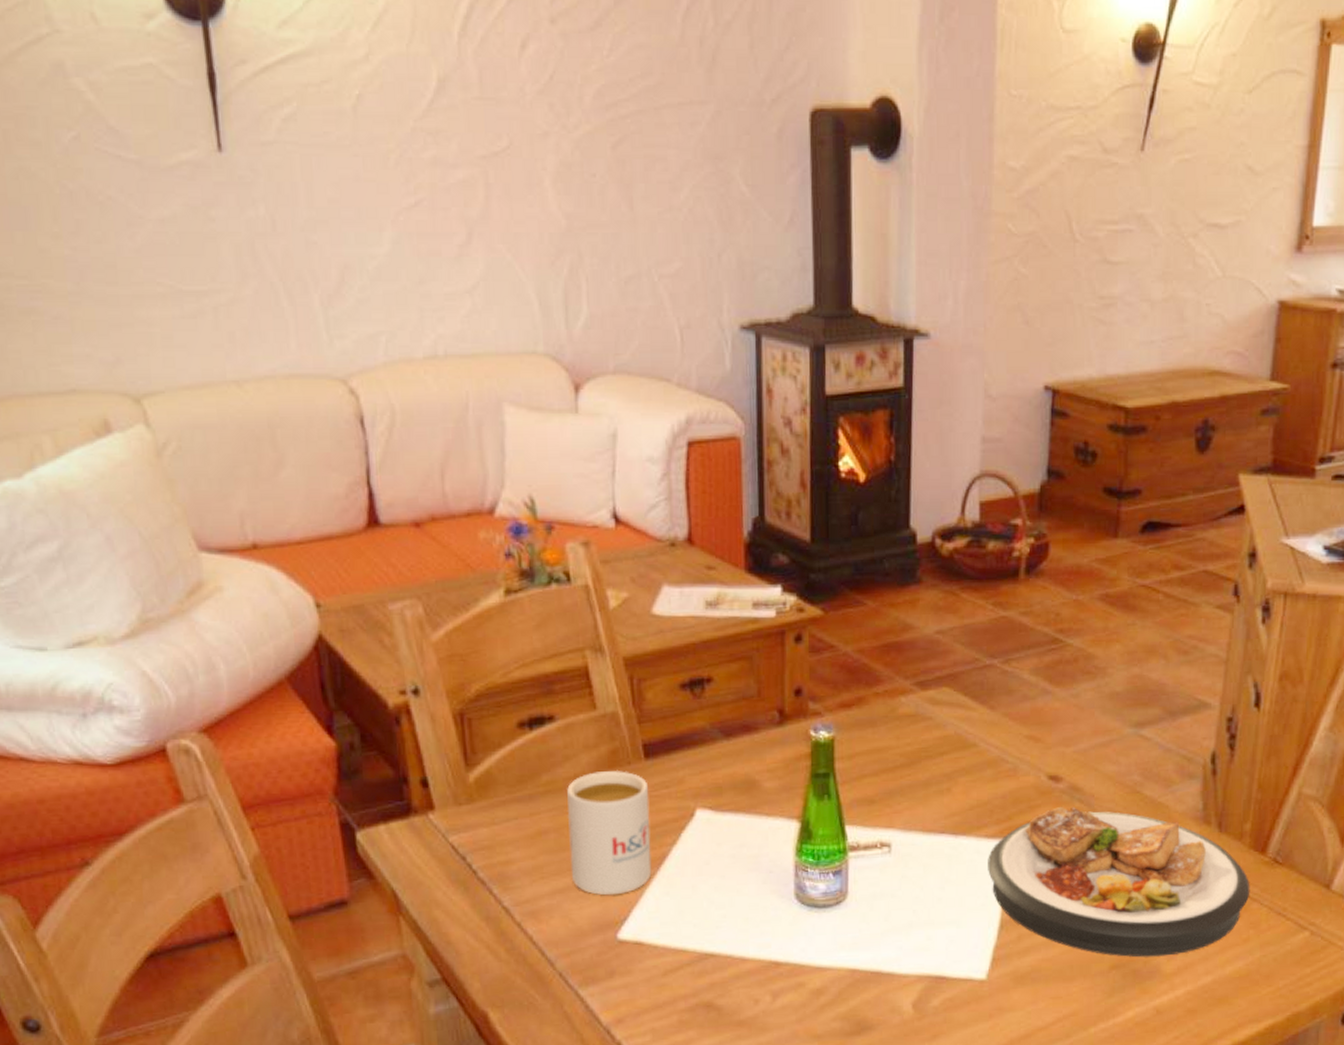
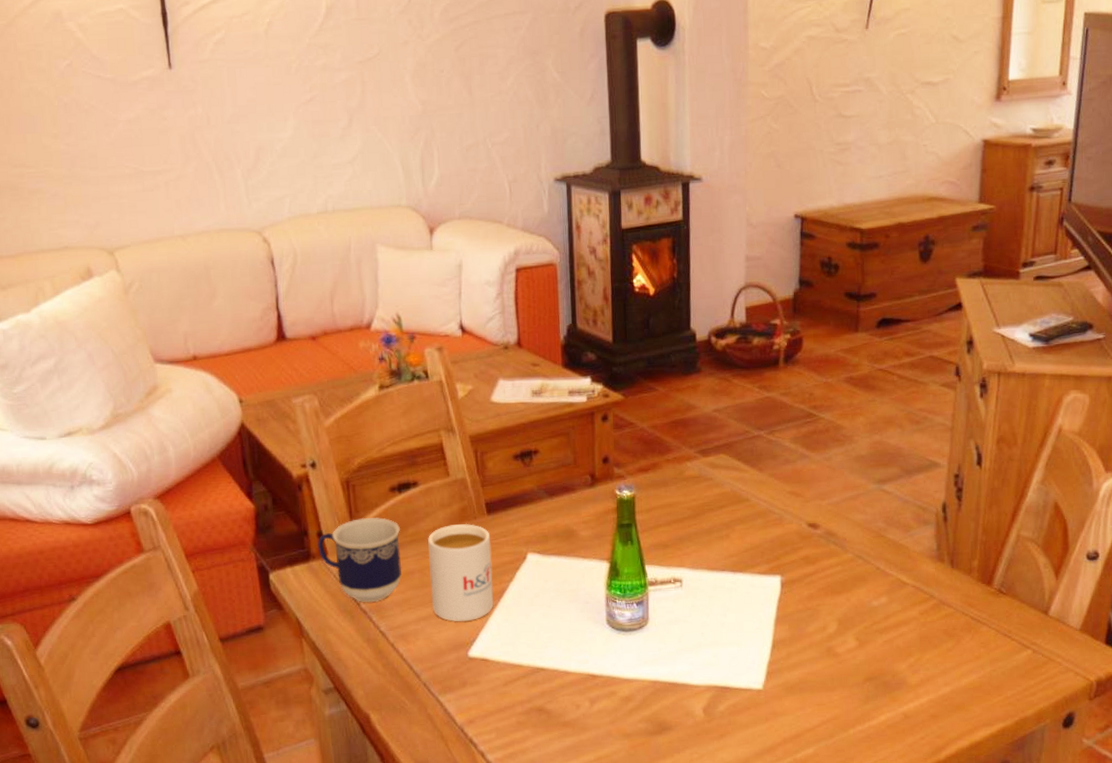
cup: none [420,760,533,871] -> present [317,517,402,603]
plate: present [988,807,1250,958] -> none [761,548,980,672]

